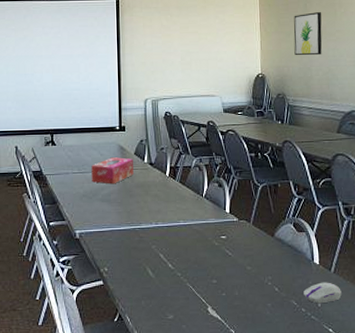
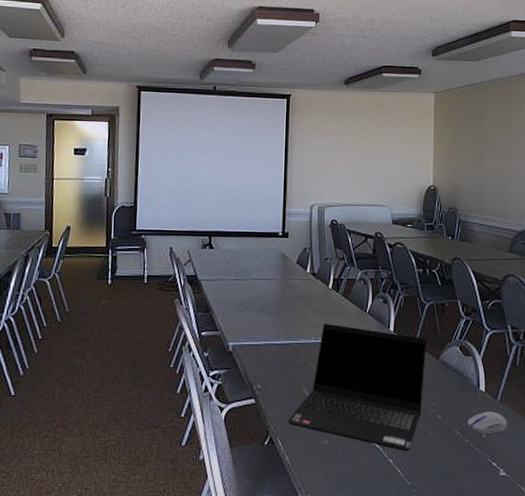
tissue box: present [91,157,134,184] -> none [249,265,295,294]
laptop computer: none [134,208,262,323] -> present [287,323,427,452]
wall art: present [293,12,322,56] -> none [468,126,497,170]

